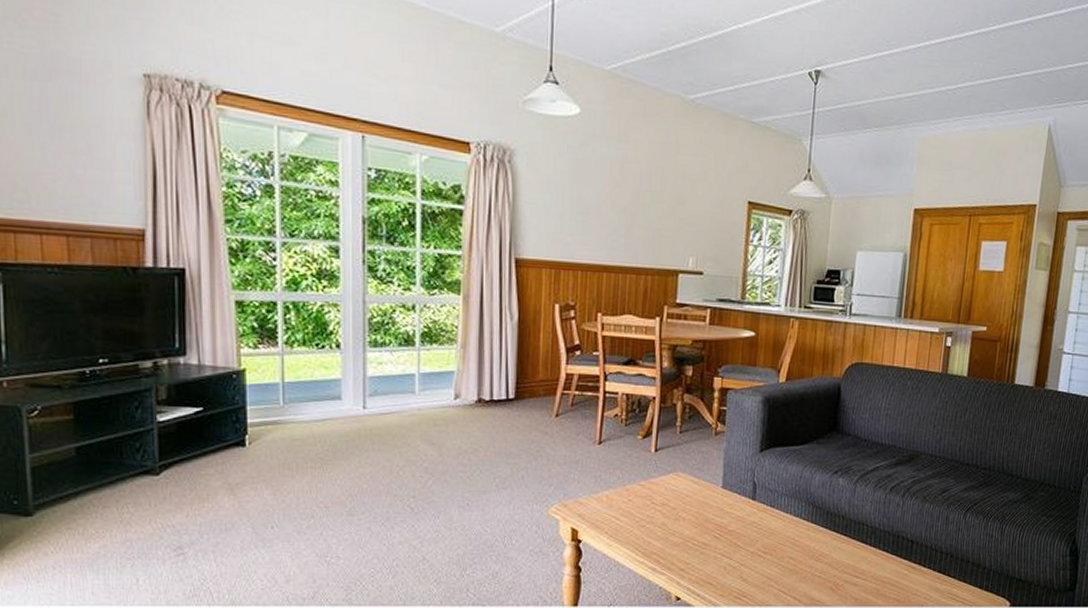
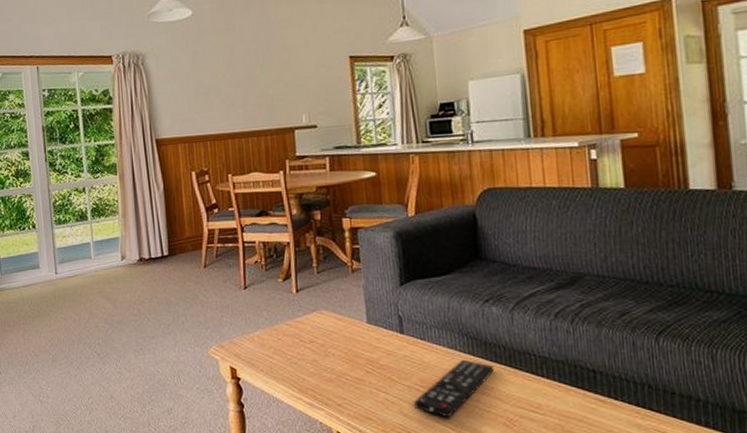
remote control: none [753,527,832,583] -> present [413,359,495,418]

